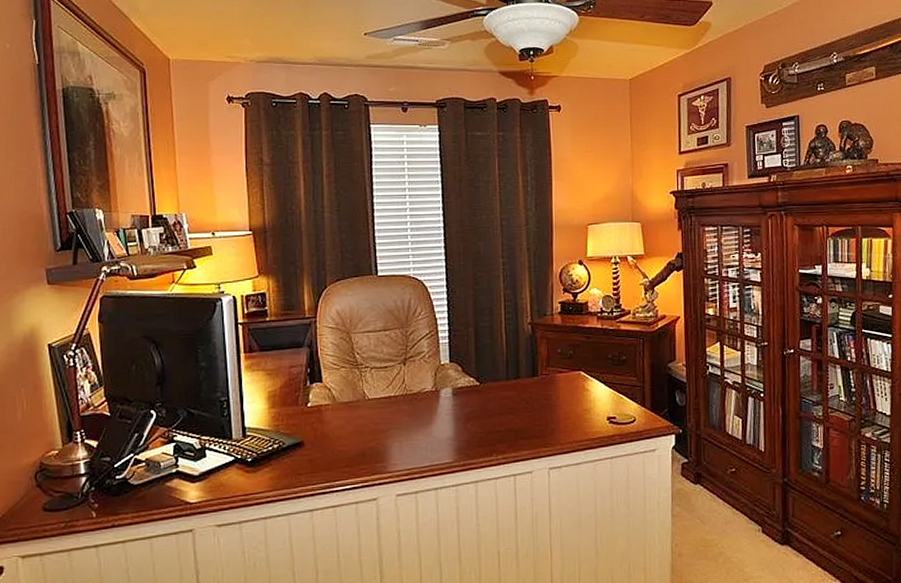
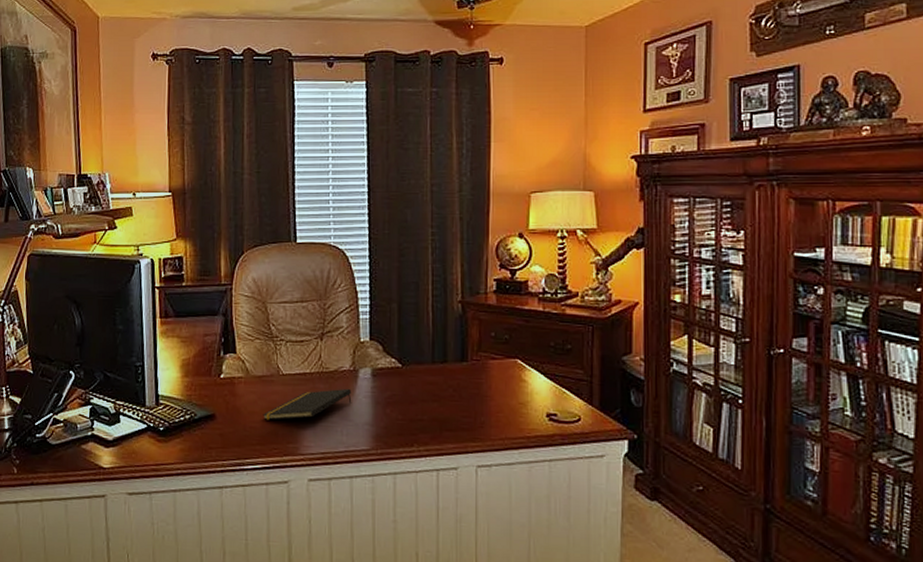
notepad: none [351,407,435,443] -> present [263,388,352,420]

